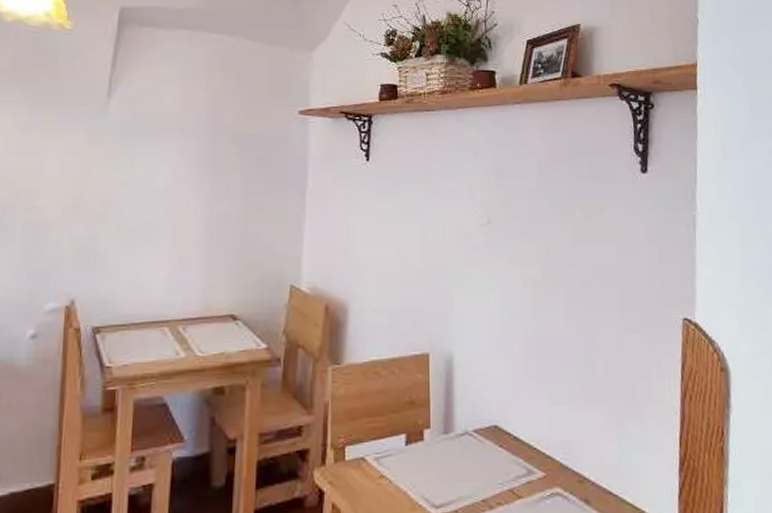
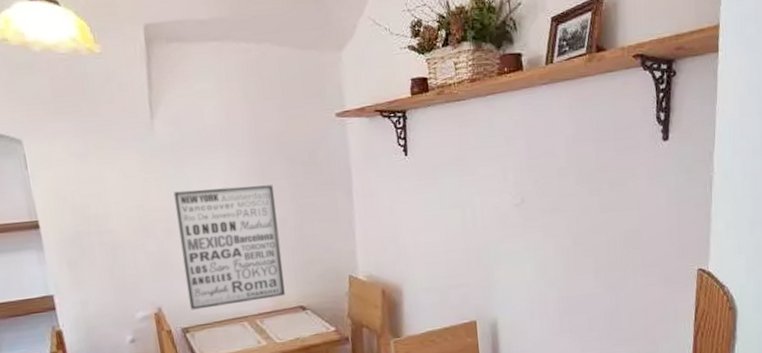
wall art: none [107,174,223,307] -> present [173,185,285,310]

